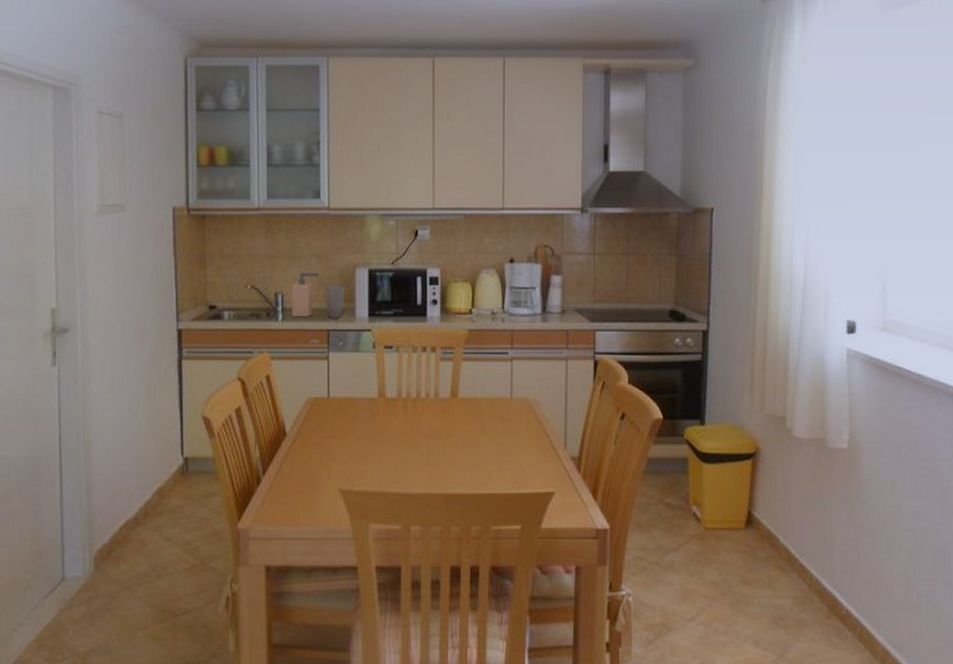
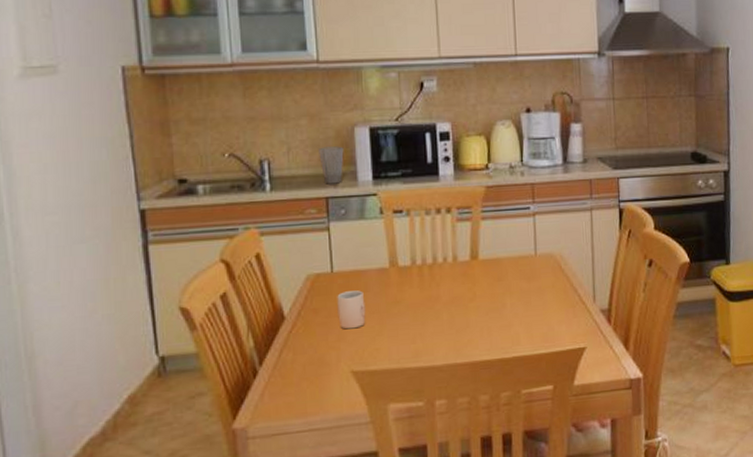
soap dispenser: present [291,273,318,317] -> none [278,135,311,186]
mug: none [331,416,355,451] -> present [337,290,366,330]

